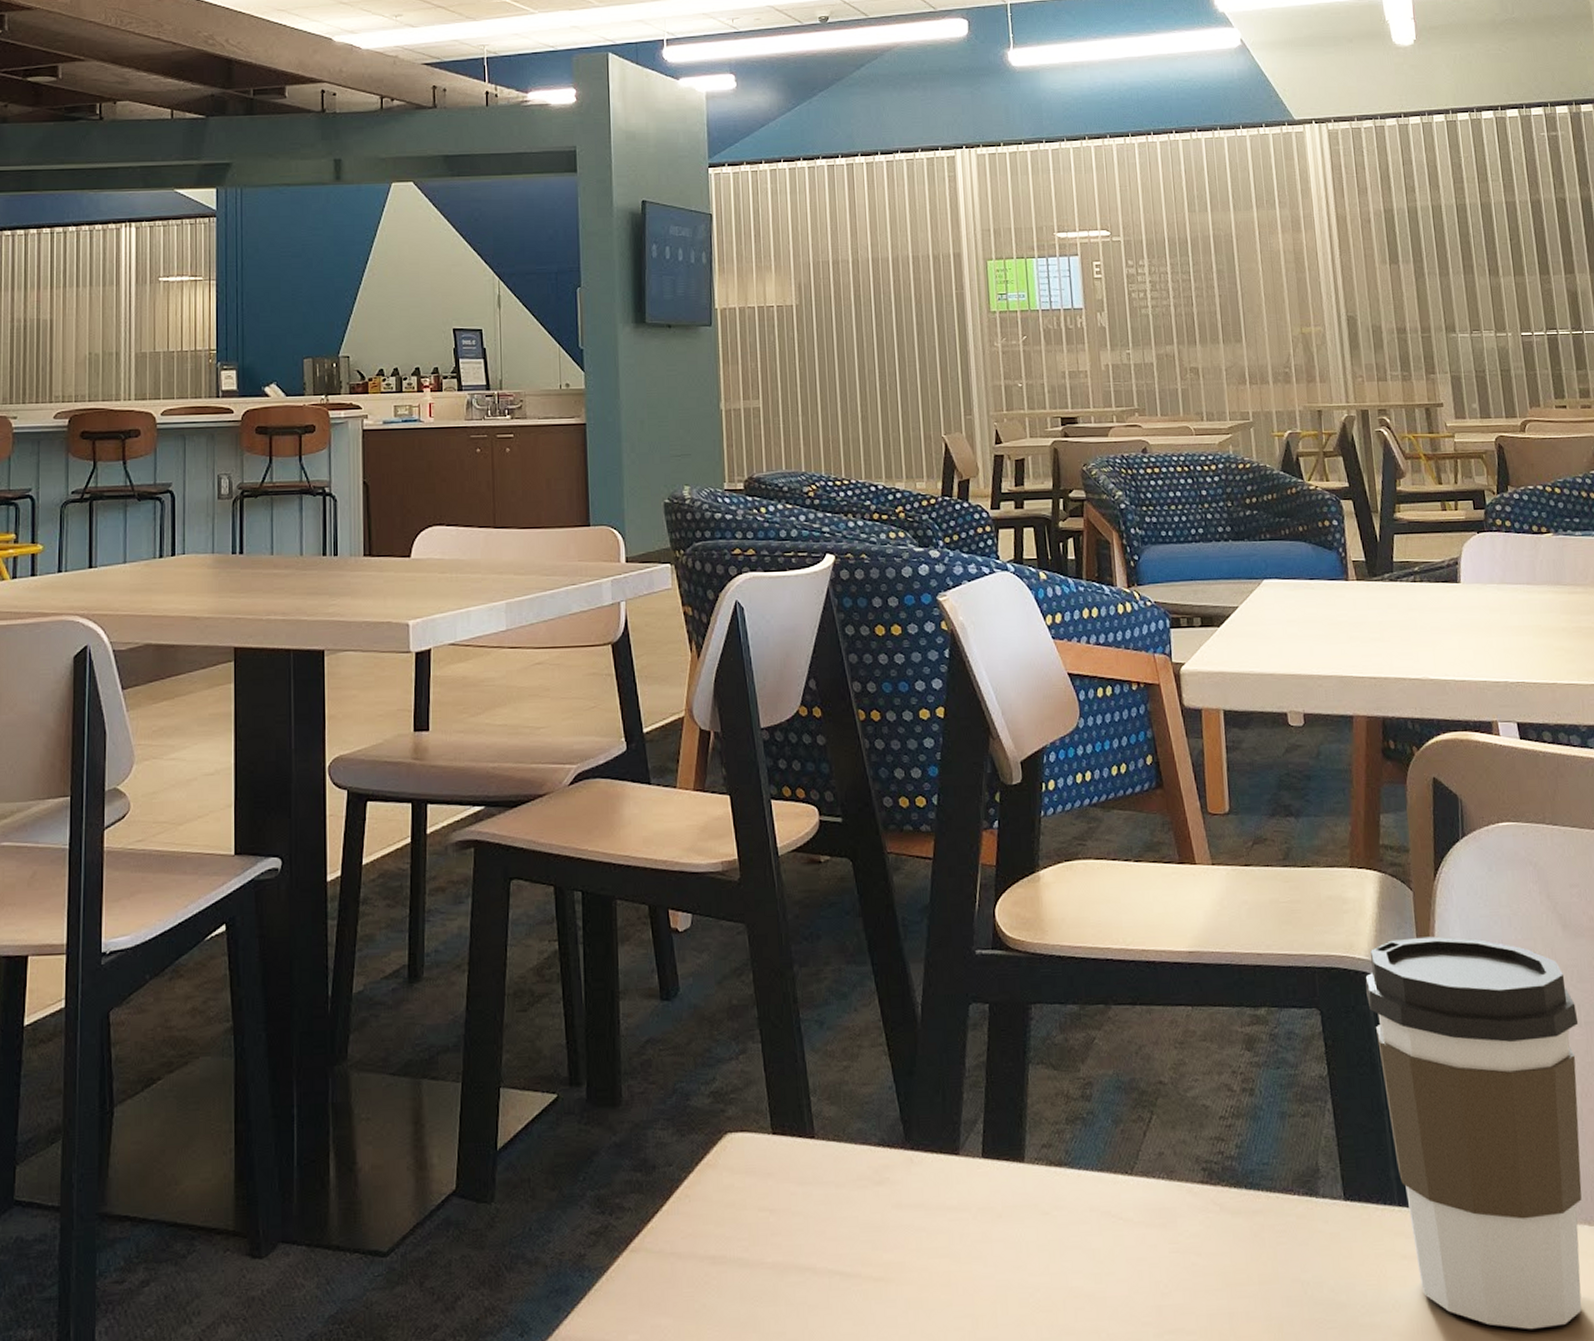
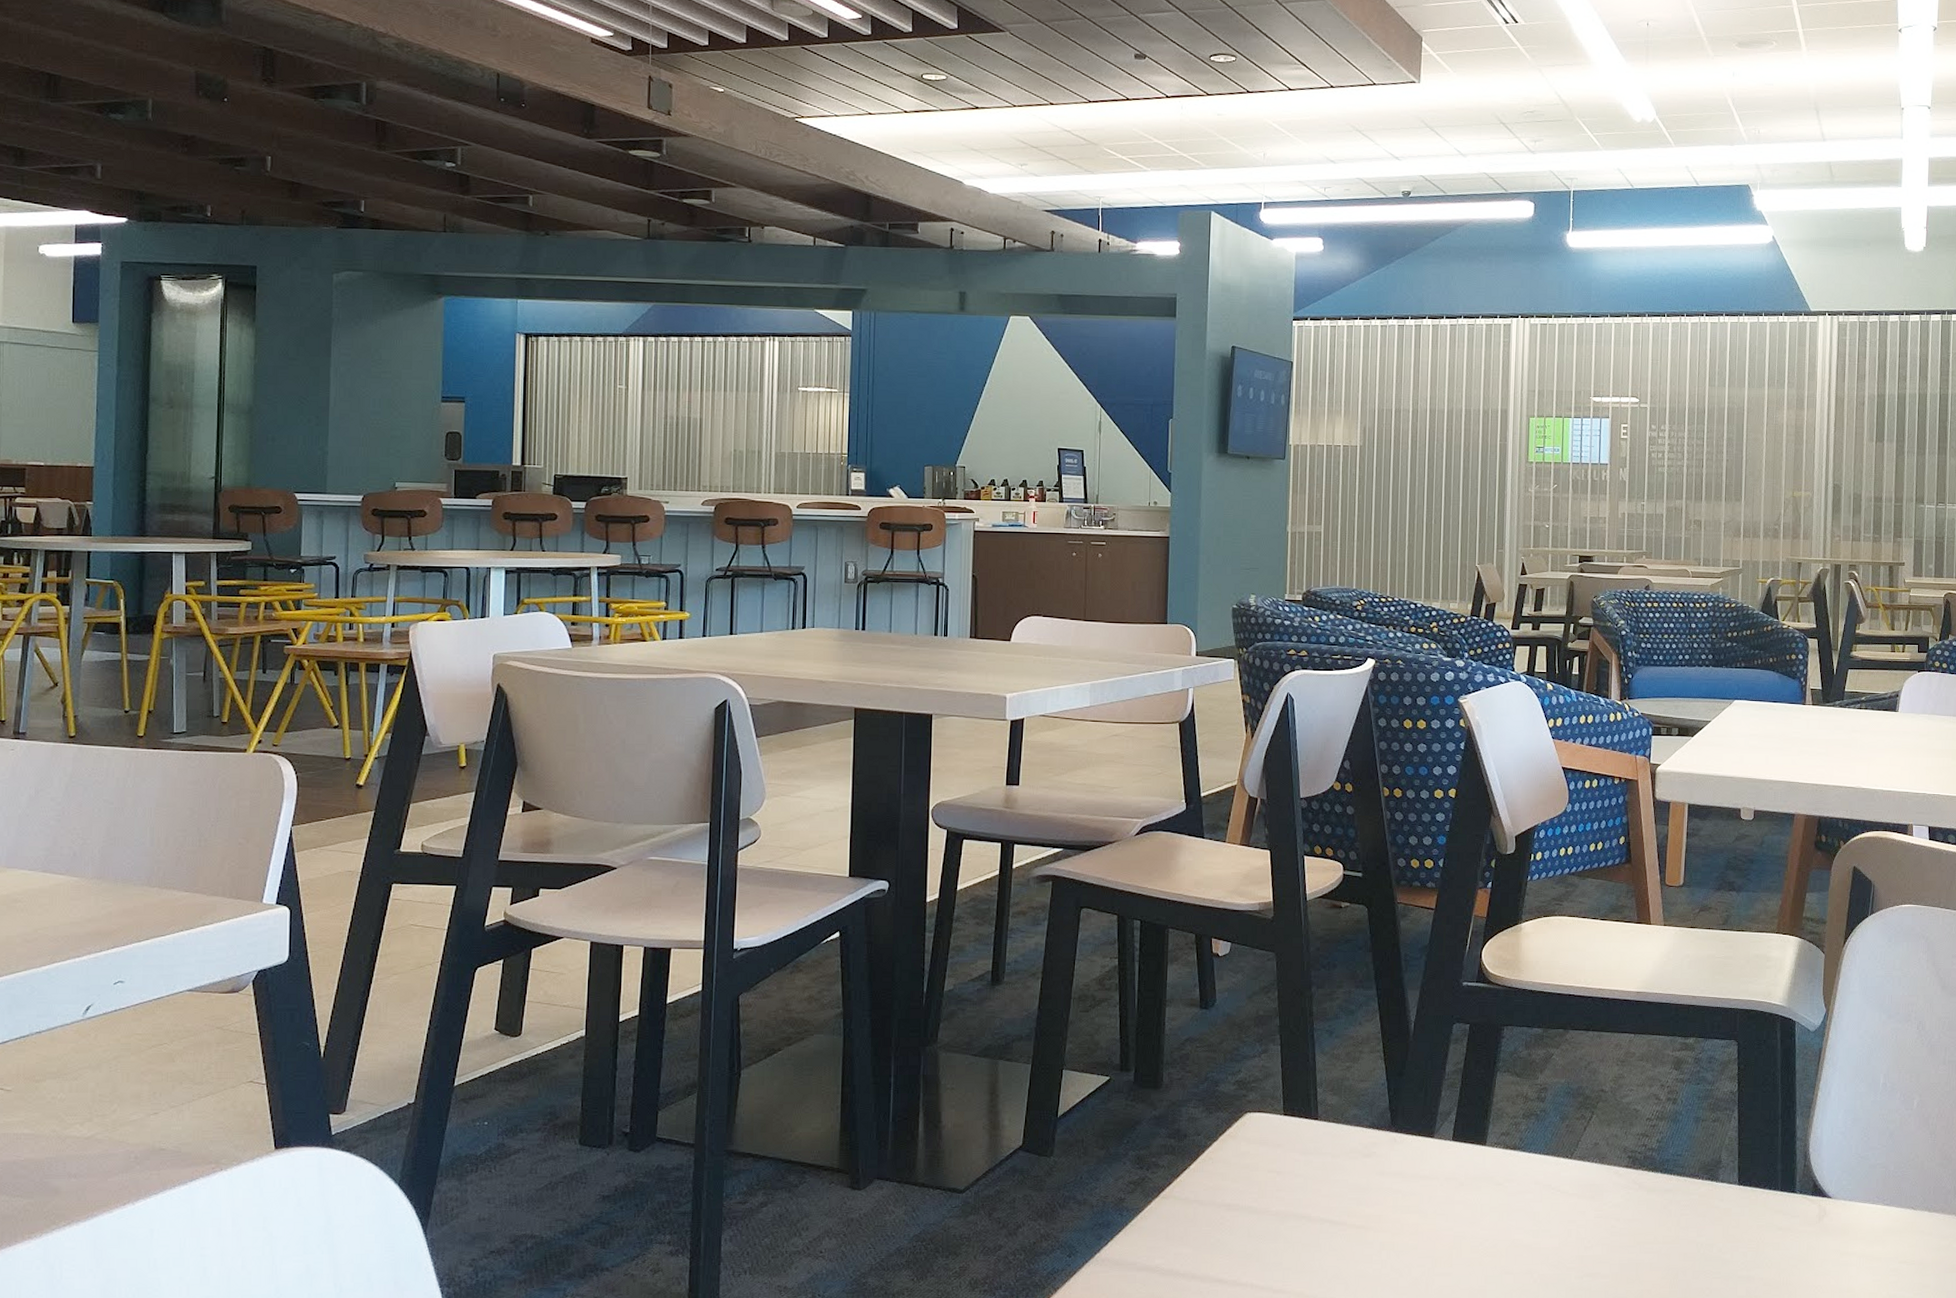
coffee cup: present [1365,936,1582,1330] -> none [1777,990,1944,1286]

